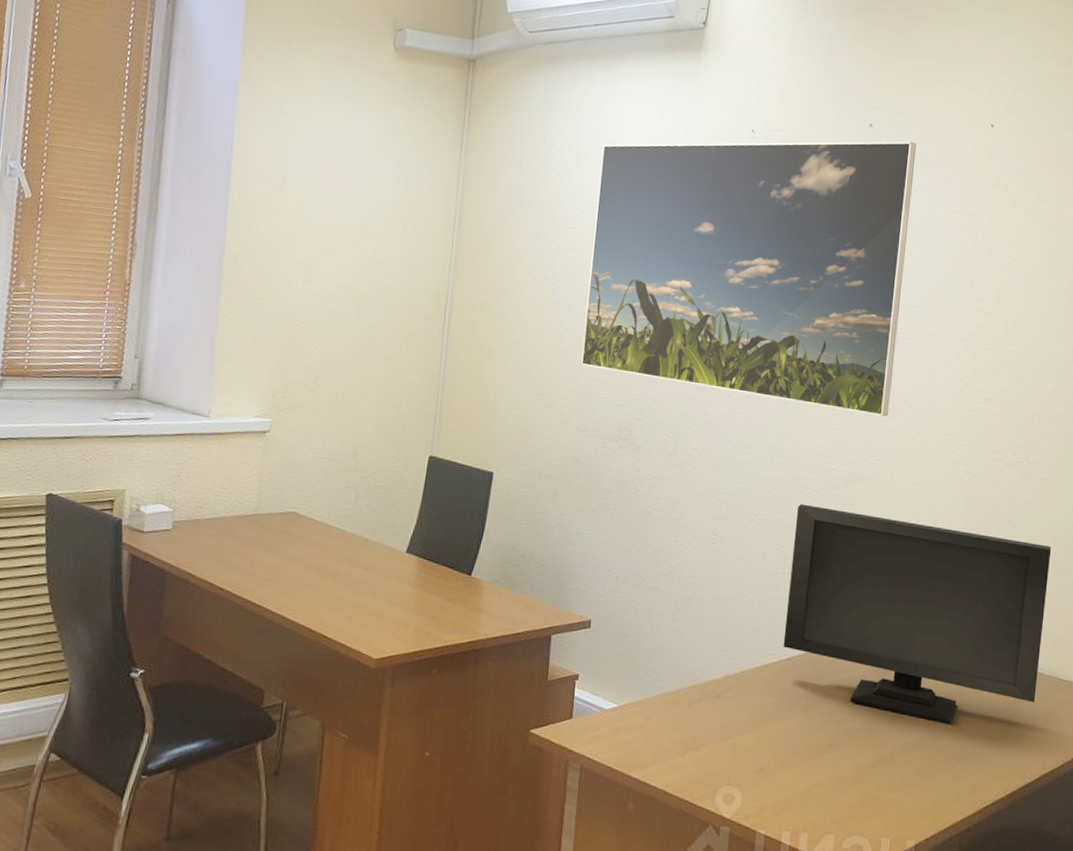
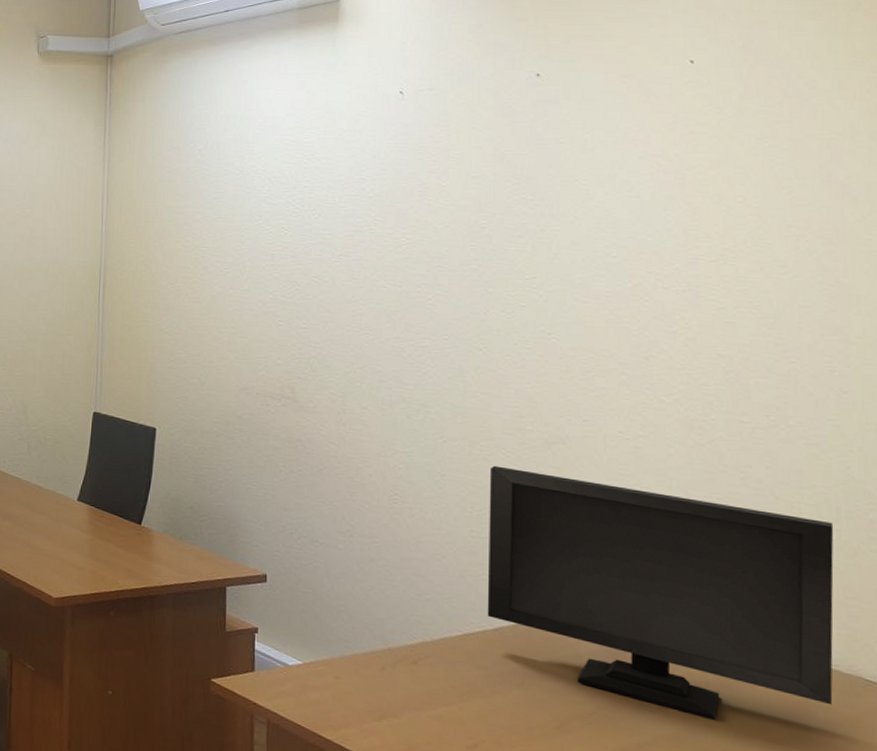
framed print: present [580,141,917,417] -> none [236,87,597,375]

